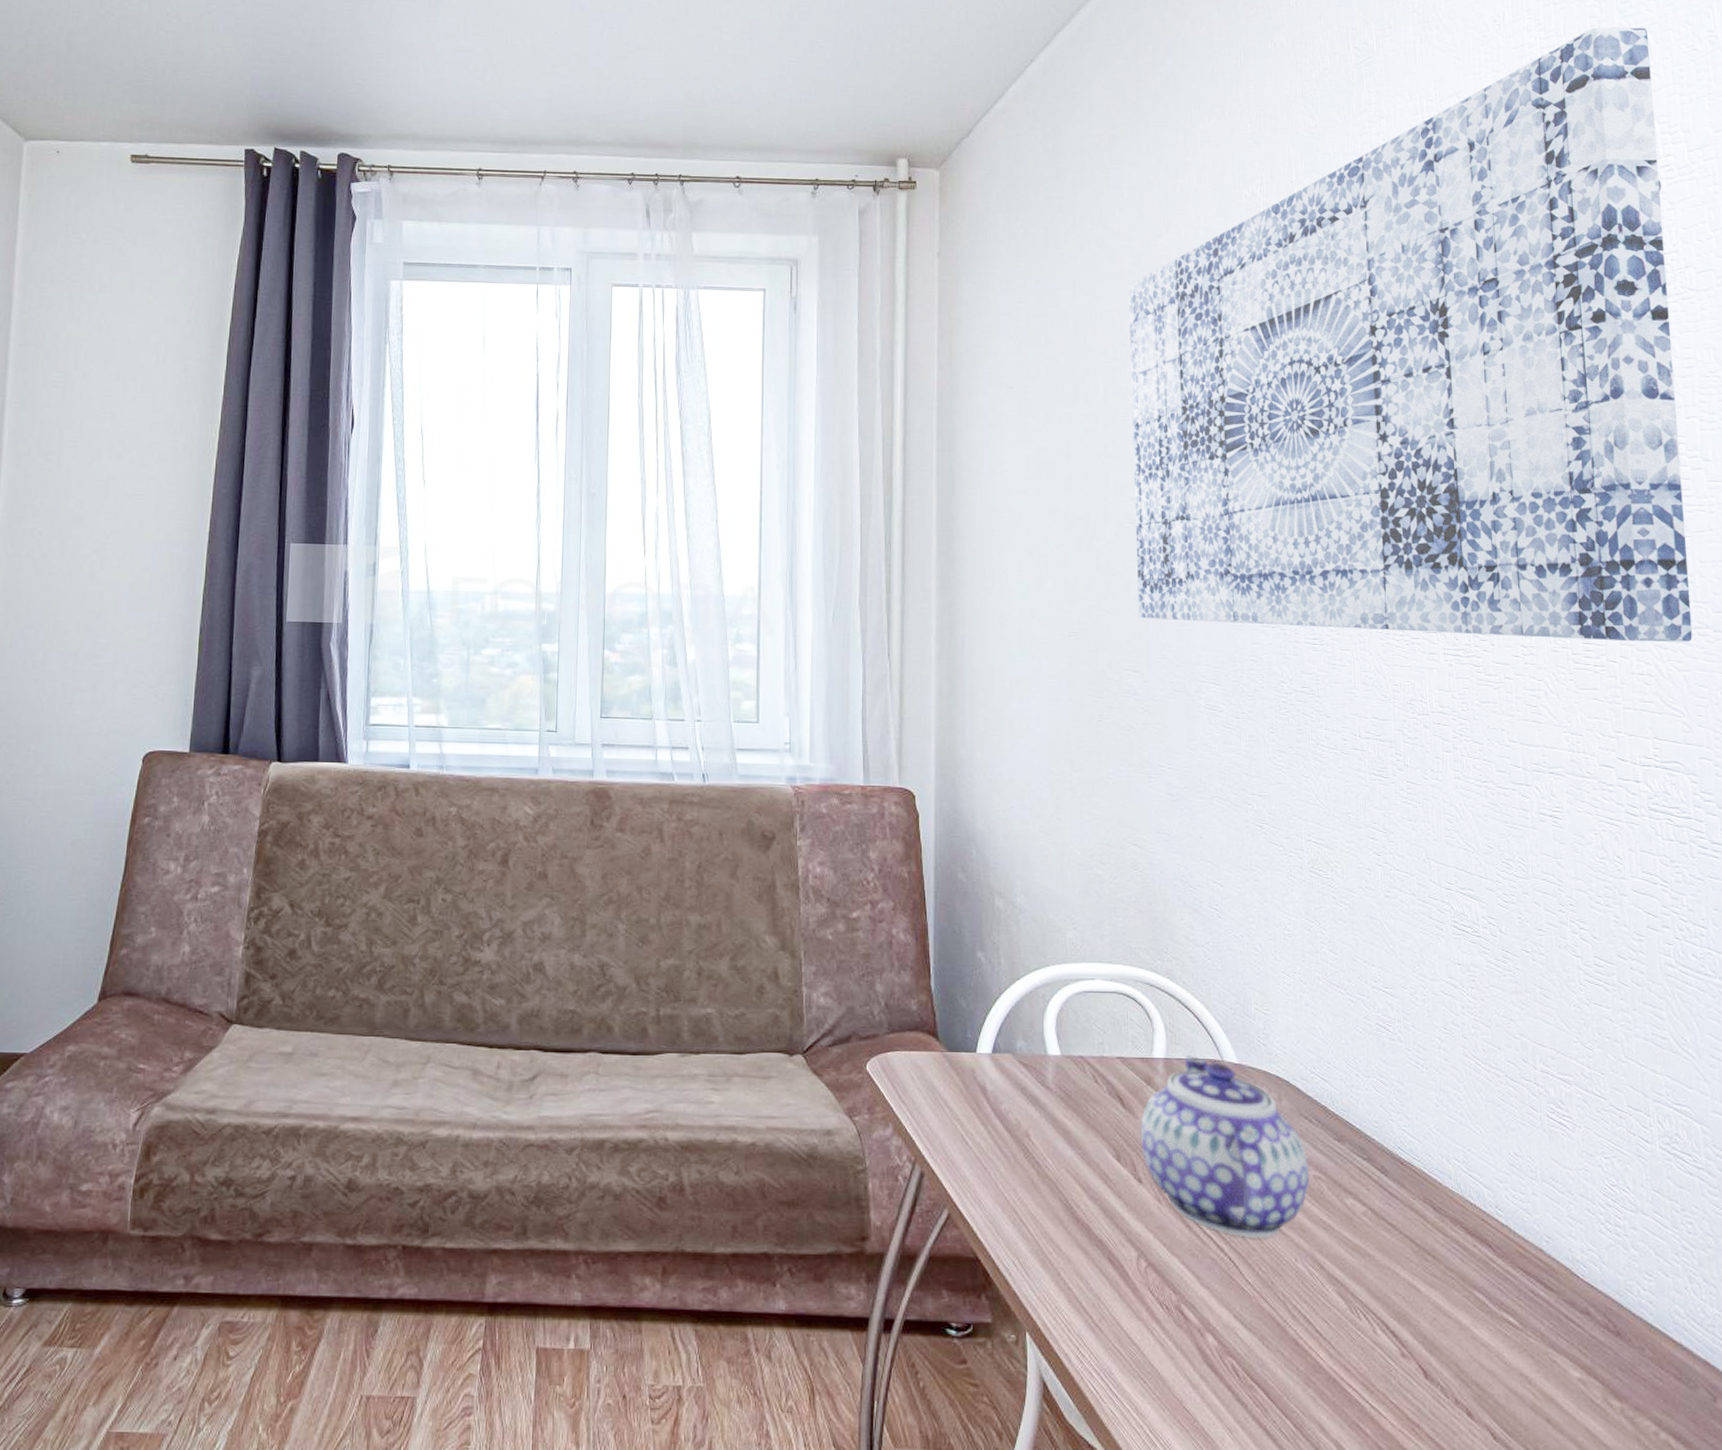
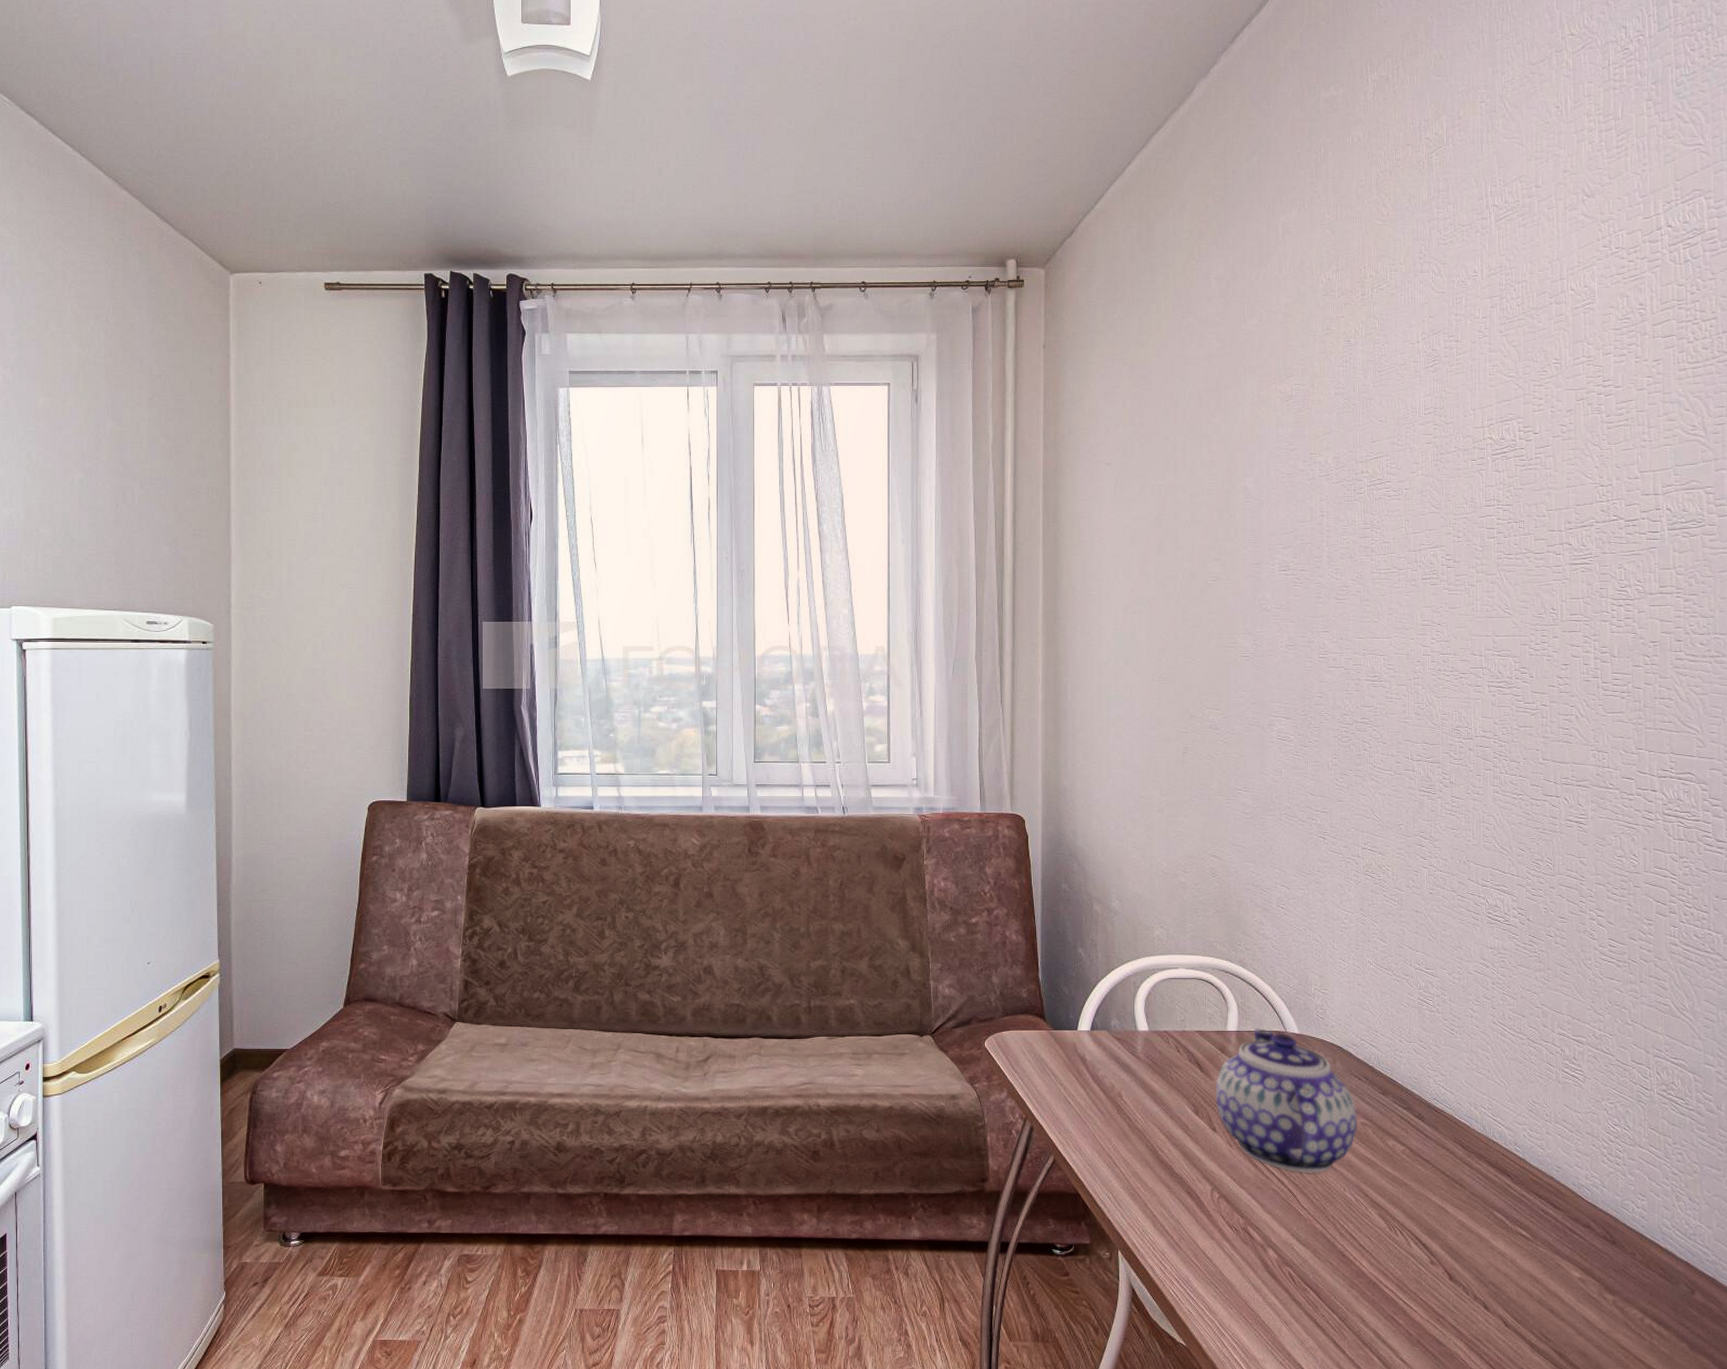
wall art: present [1129,27,1693,642] -> none [1215,108,1710,670]

